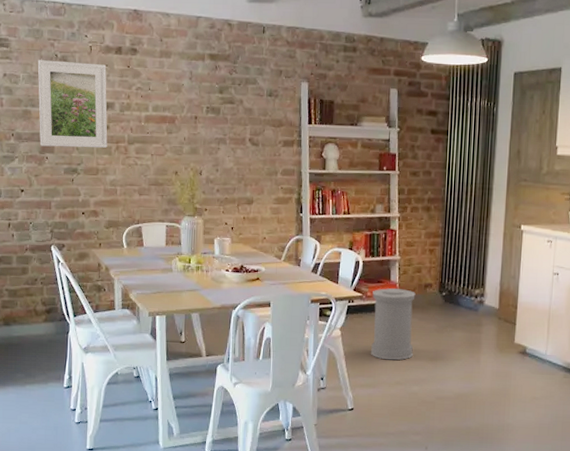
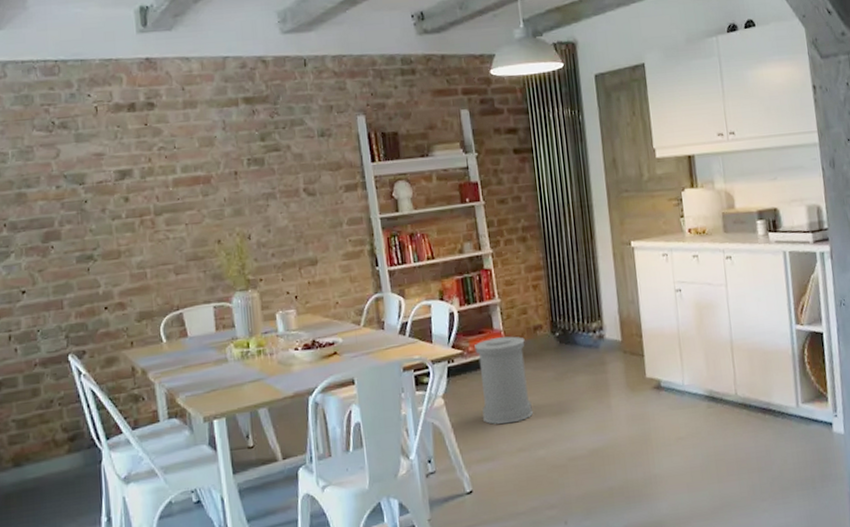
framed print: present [37,60,108,148] -> none [29,125,129,234]

